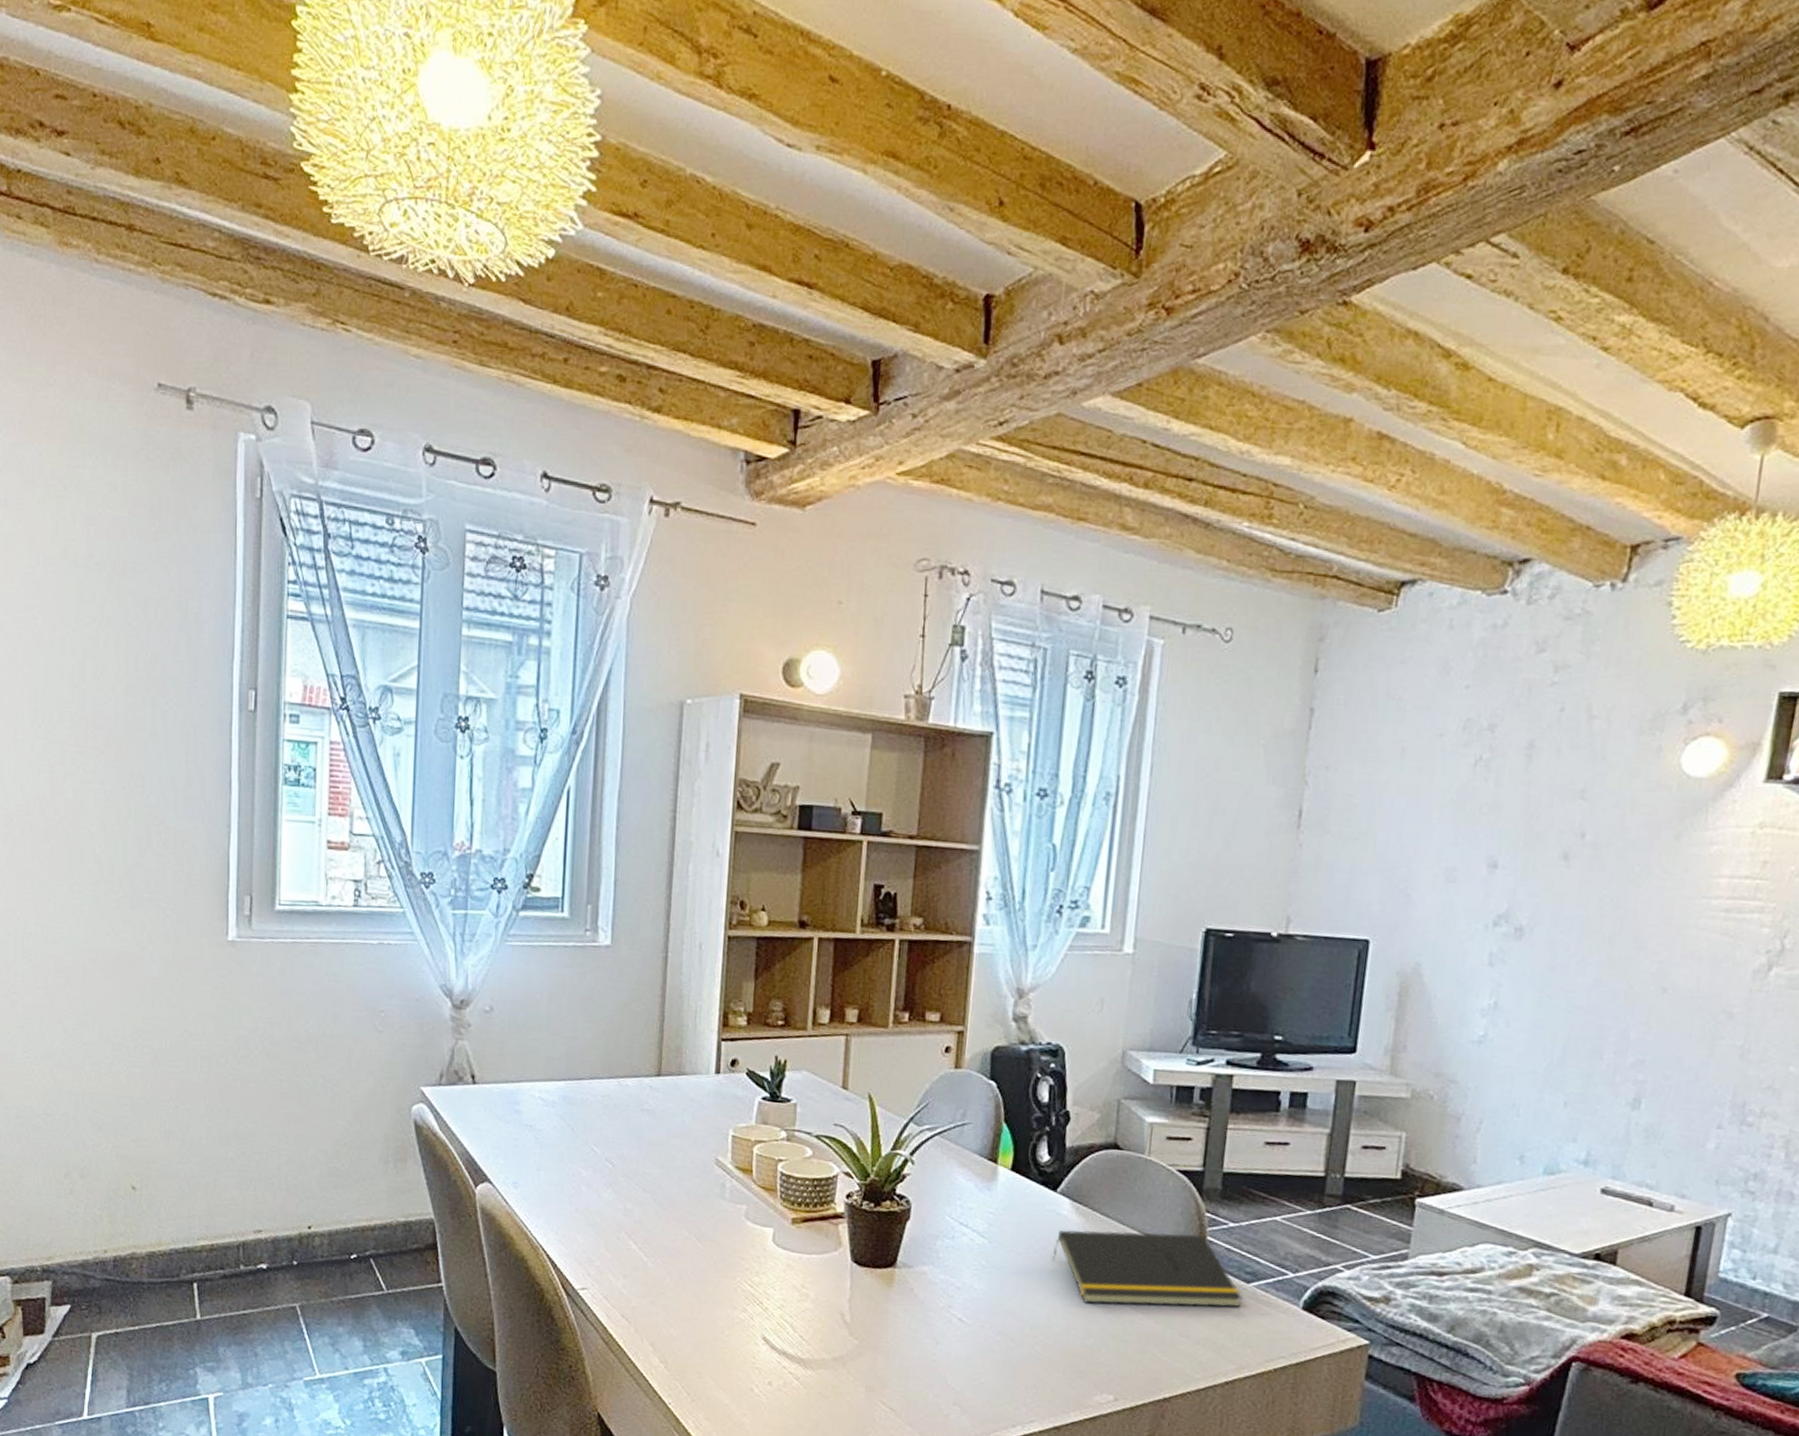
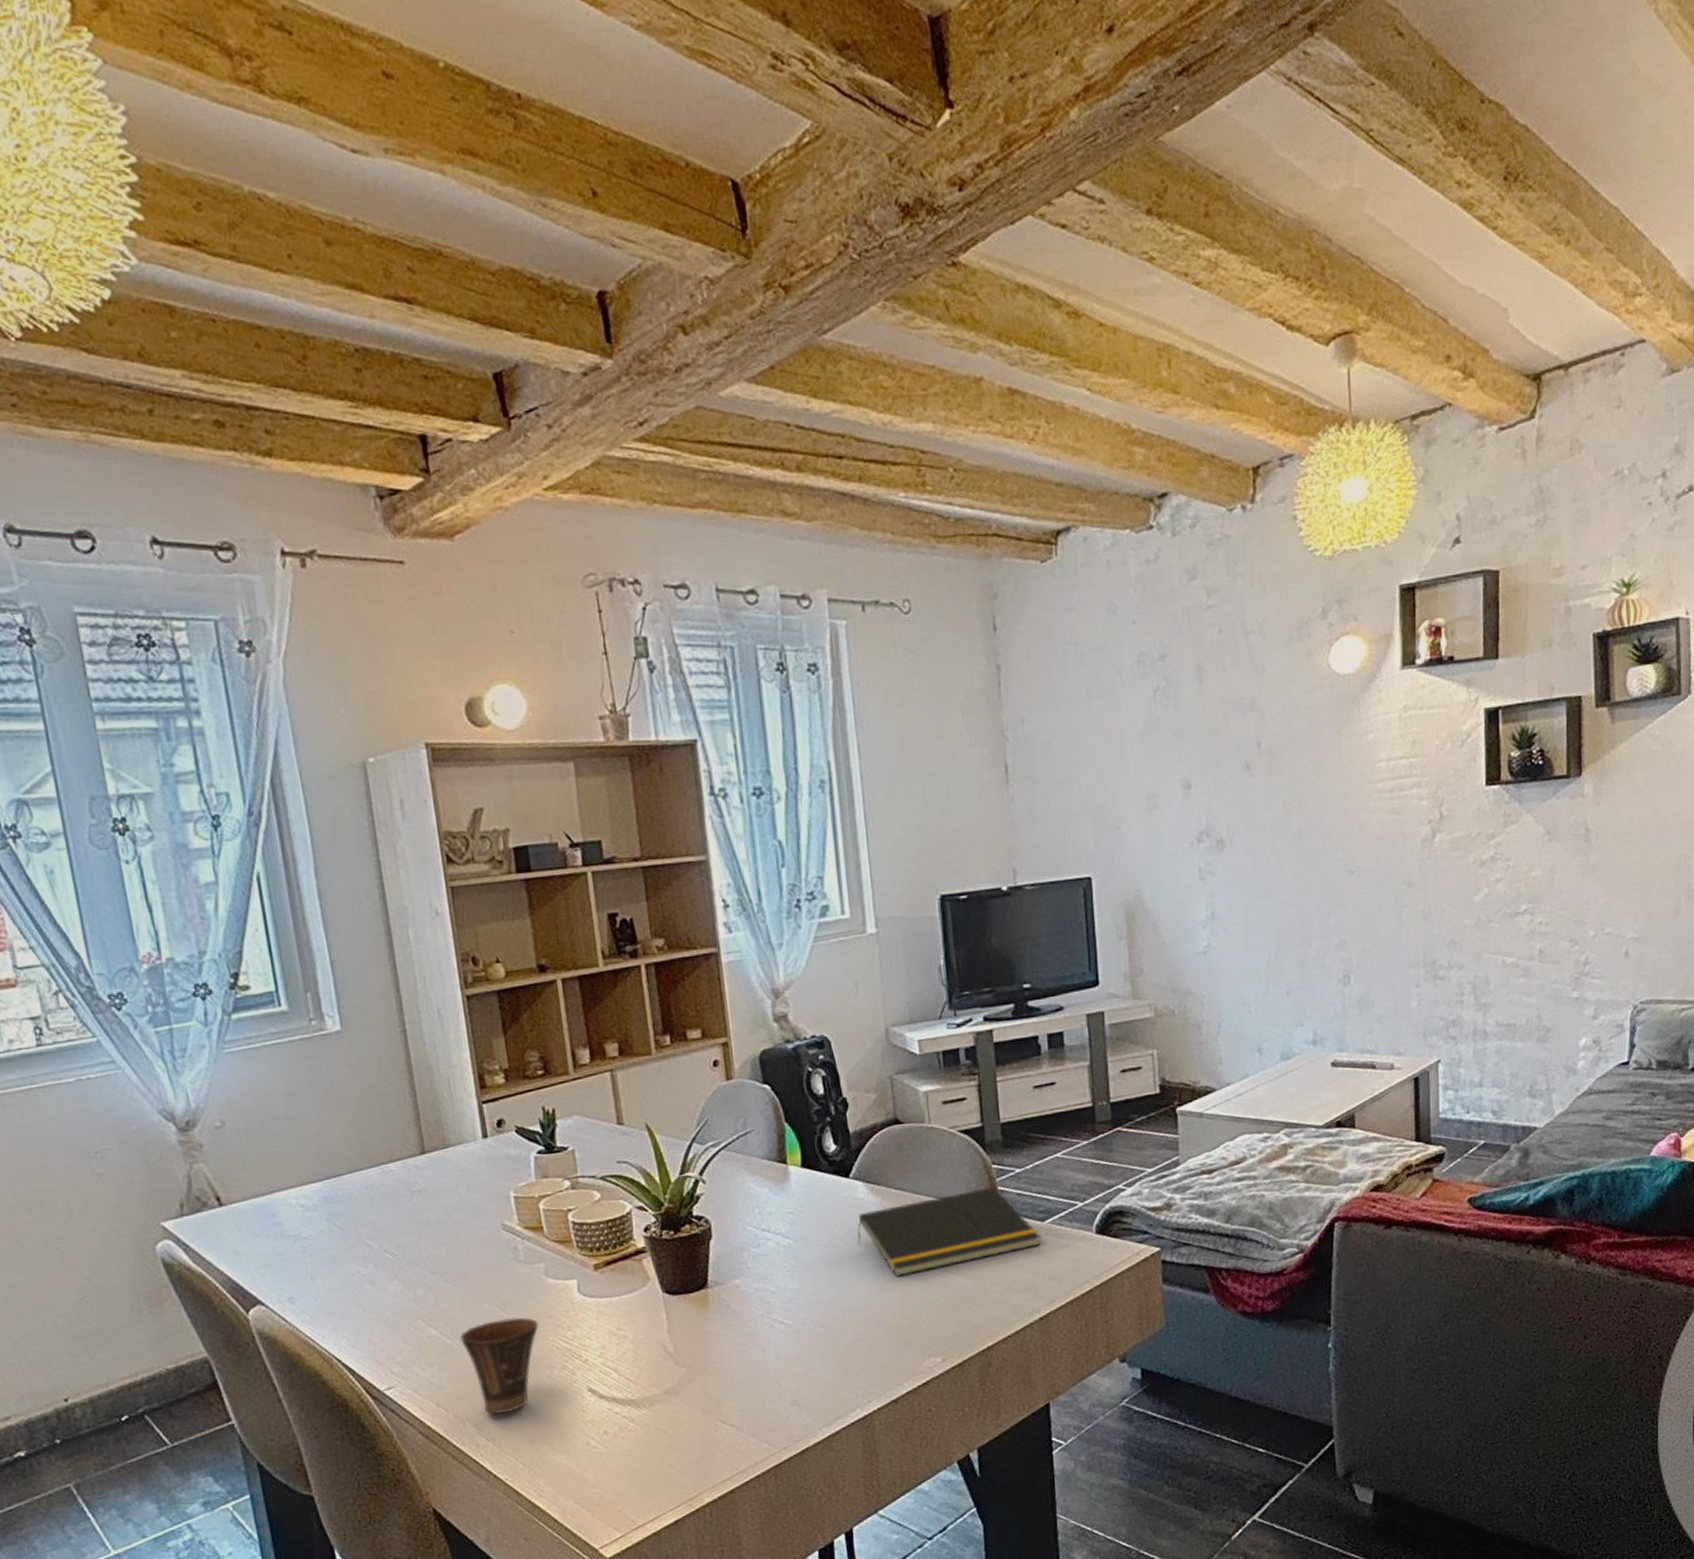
cup: none [656,1248,730,1340] -> present [460,1317,539,1415]

